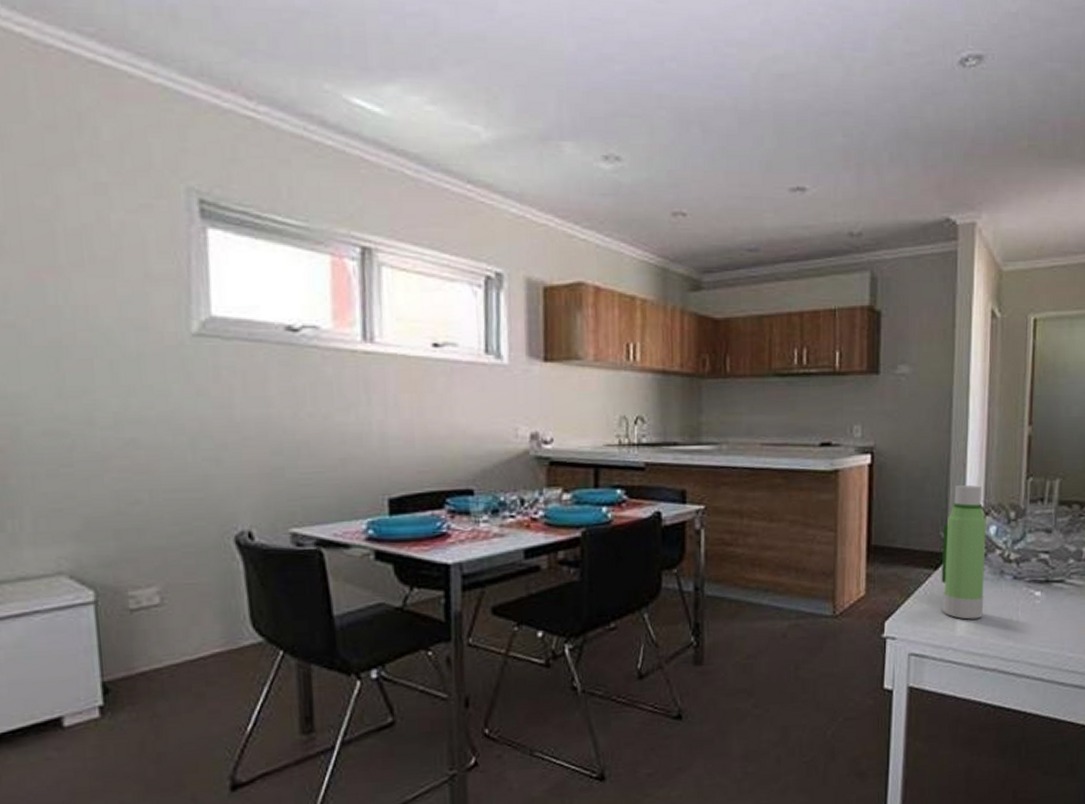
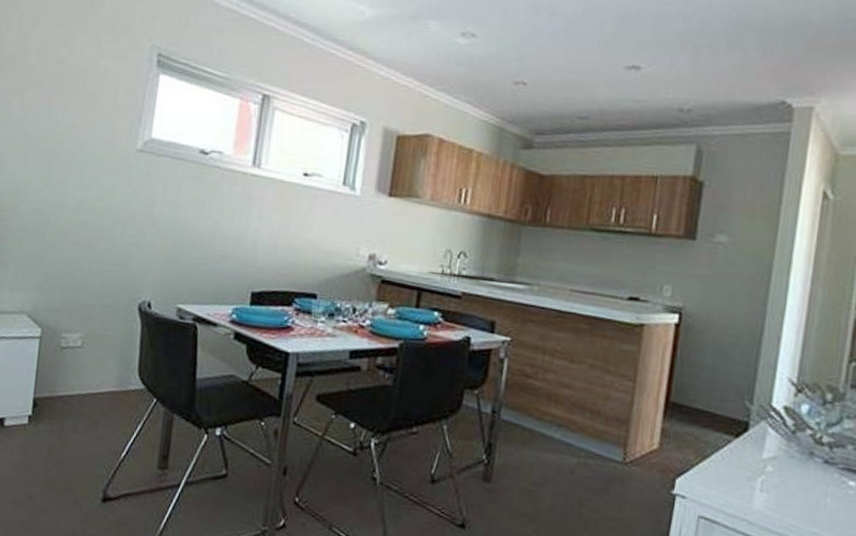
water bottle: present [941,484,986,620] -> none [741,357,798,496]

